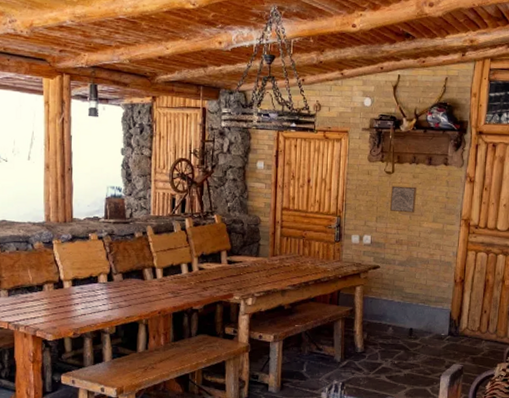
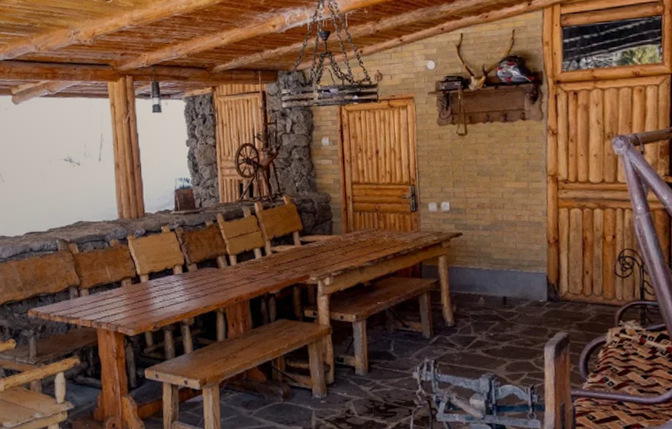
wall art: present [389,185,417,213] -> none [466,146,495,175]

